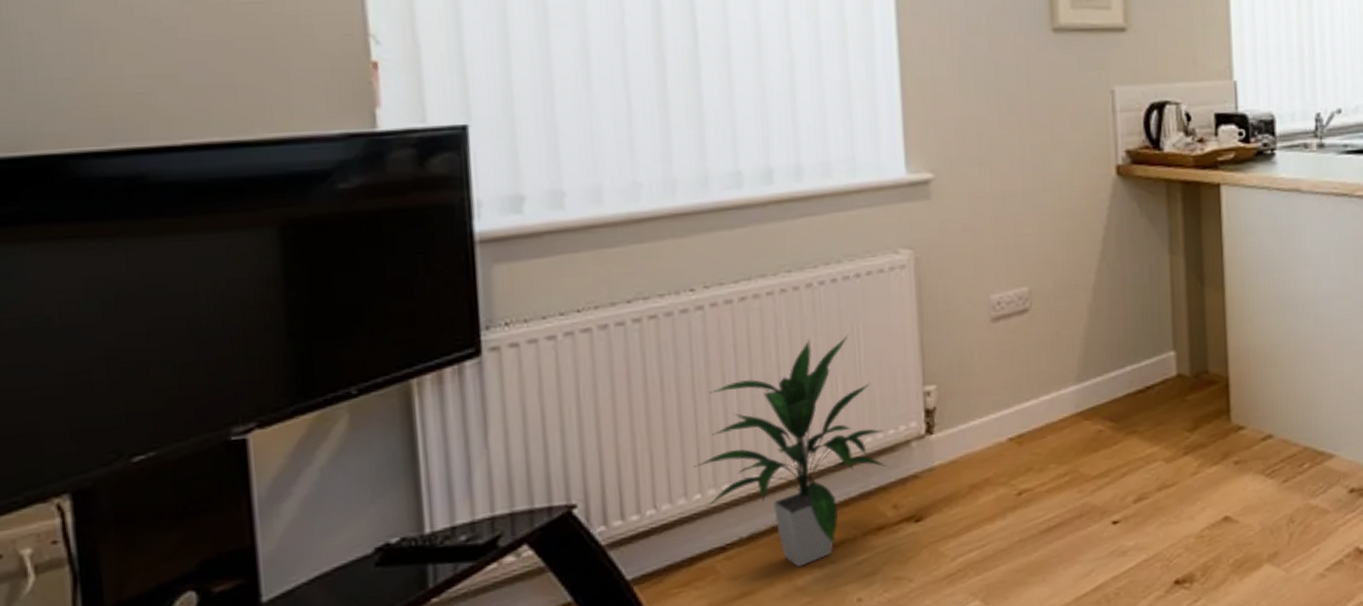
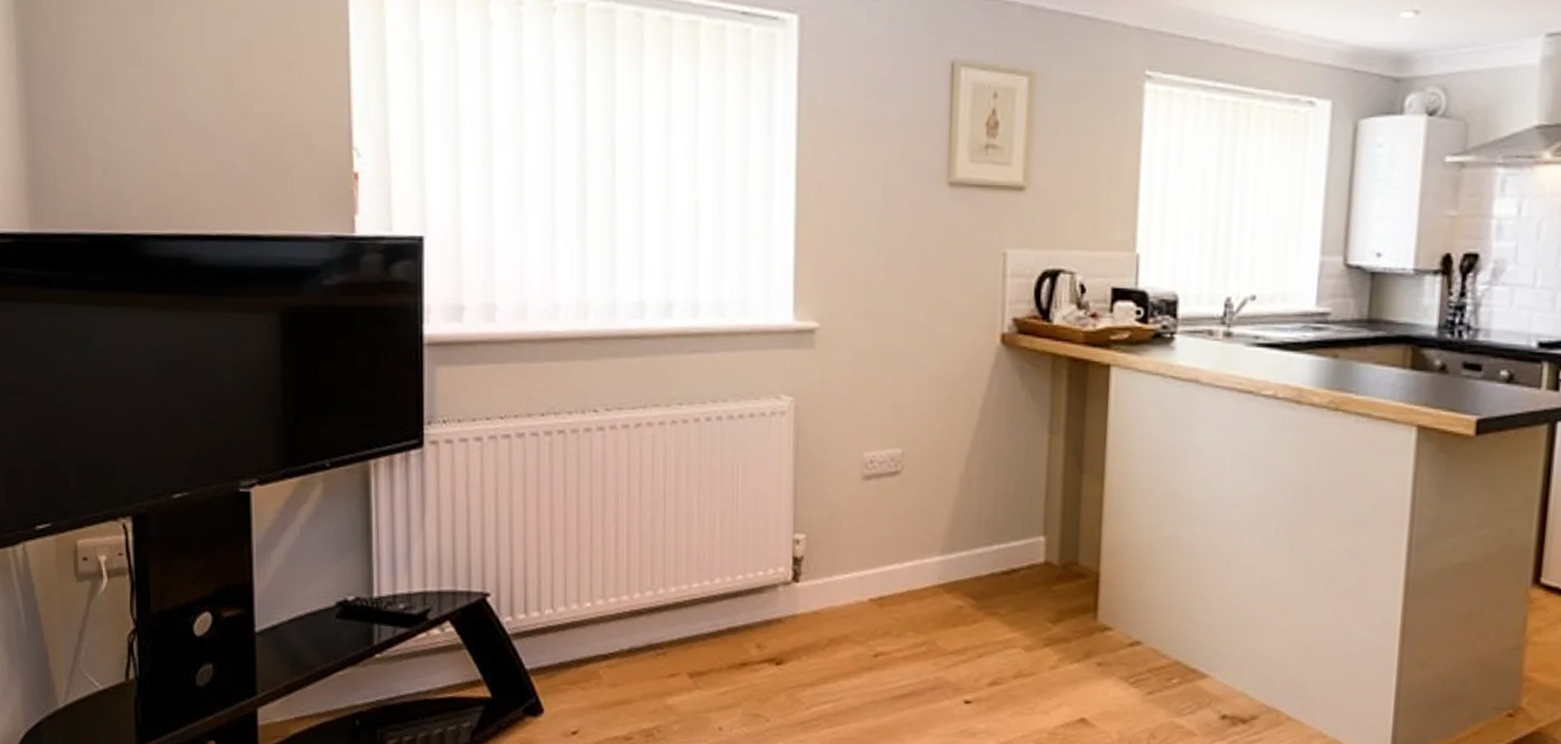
indoor plant: present [693,333,887,567] -> none [586,471,754,687]

